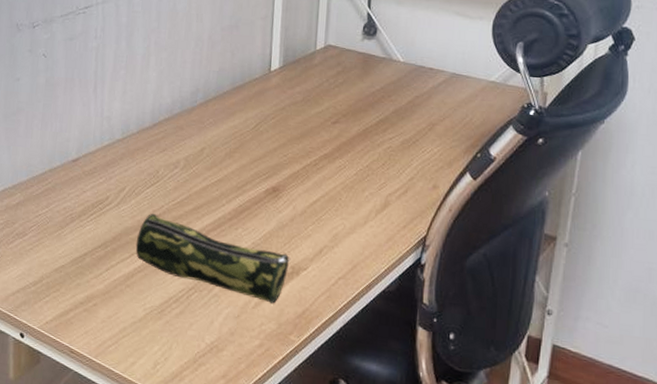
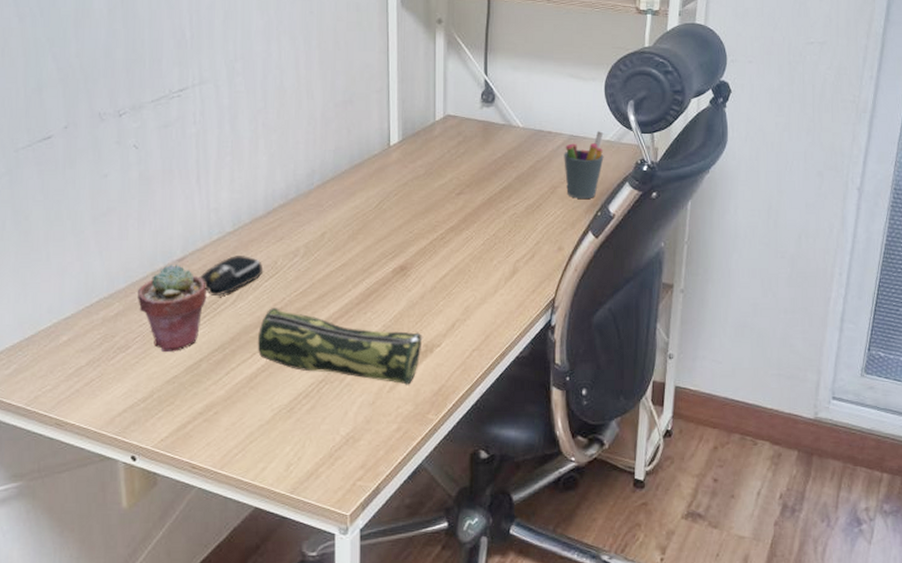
potted succulent: none [36,164,95,244] -> present [138,264,207,352]
computer mouse: none [89,161,146,197] -> present [199,256,264,296]
pen holder: none [444,71,489,139] -> present [564,131,604,199]

